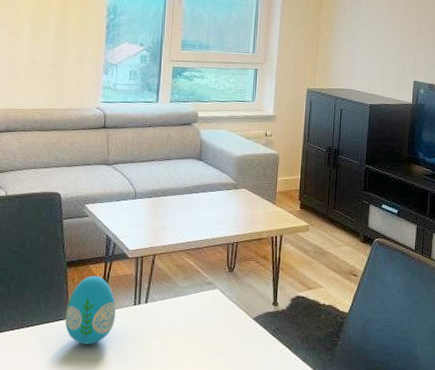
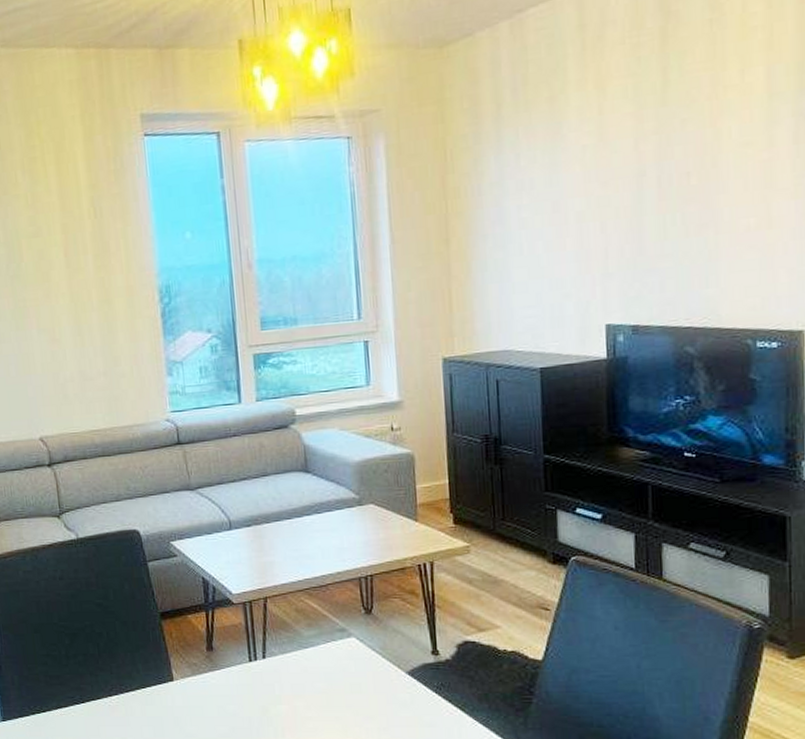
decorative egg: present [65,275,116,345] -> none [167,627,229,711]

